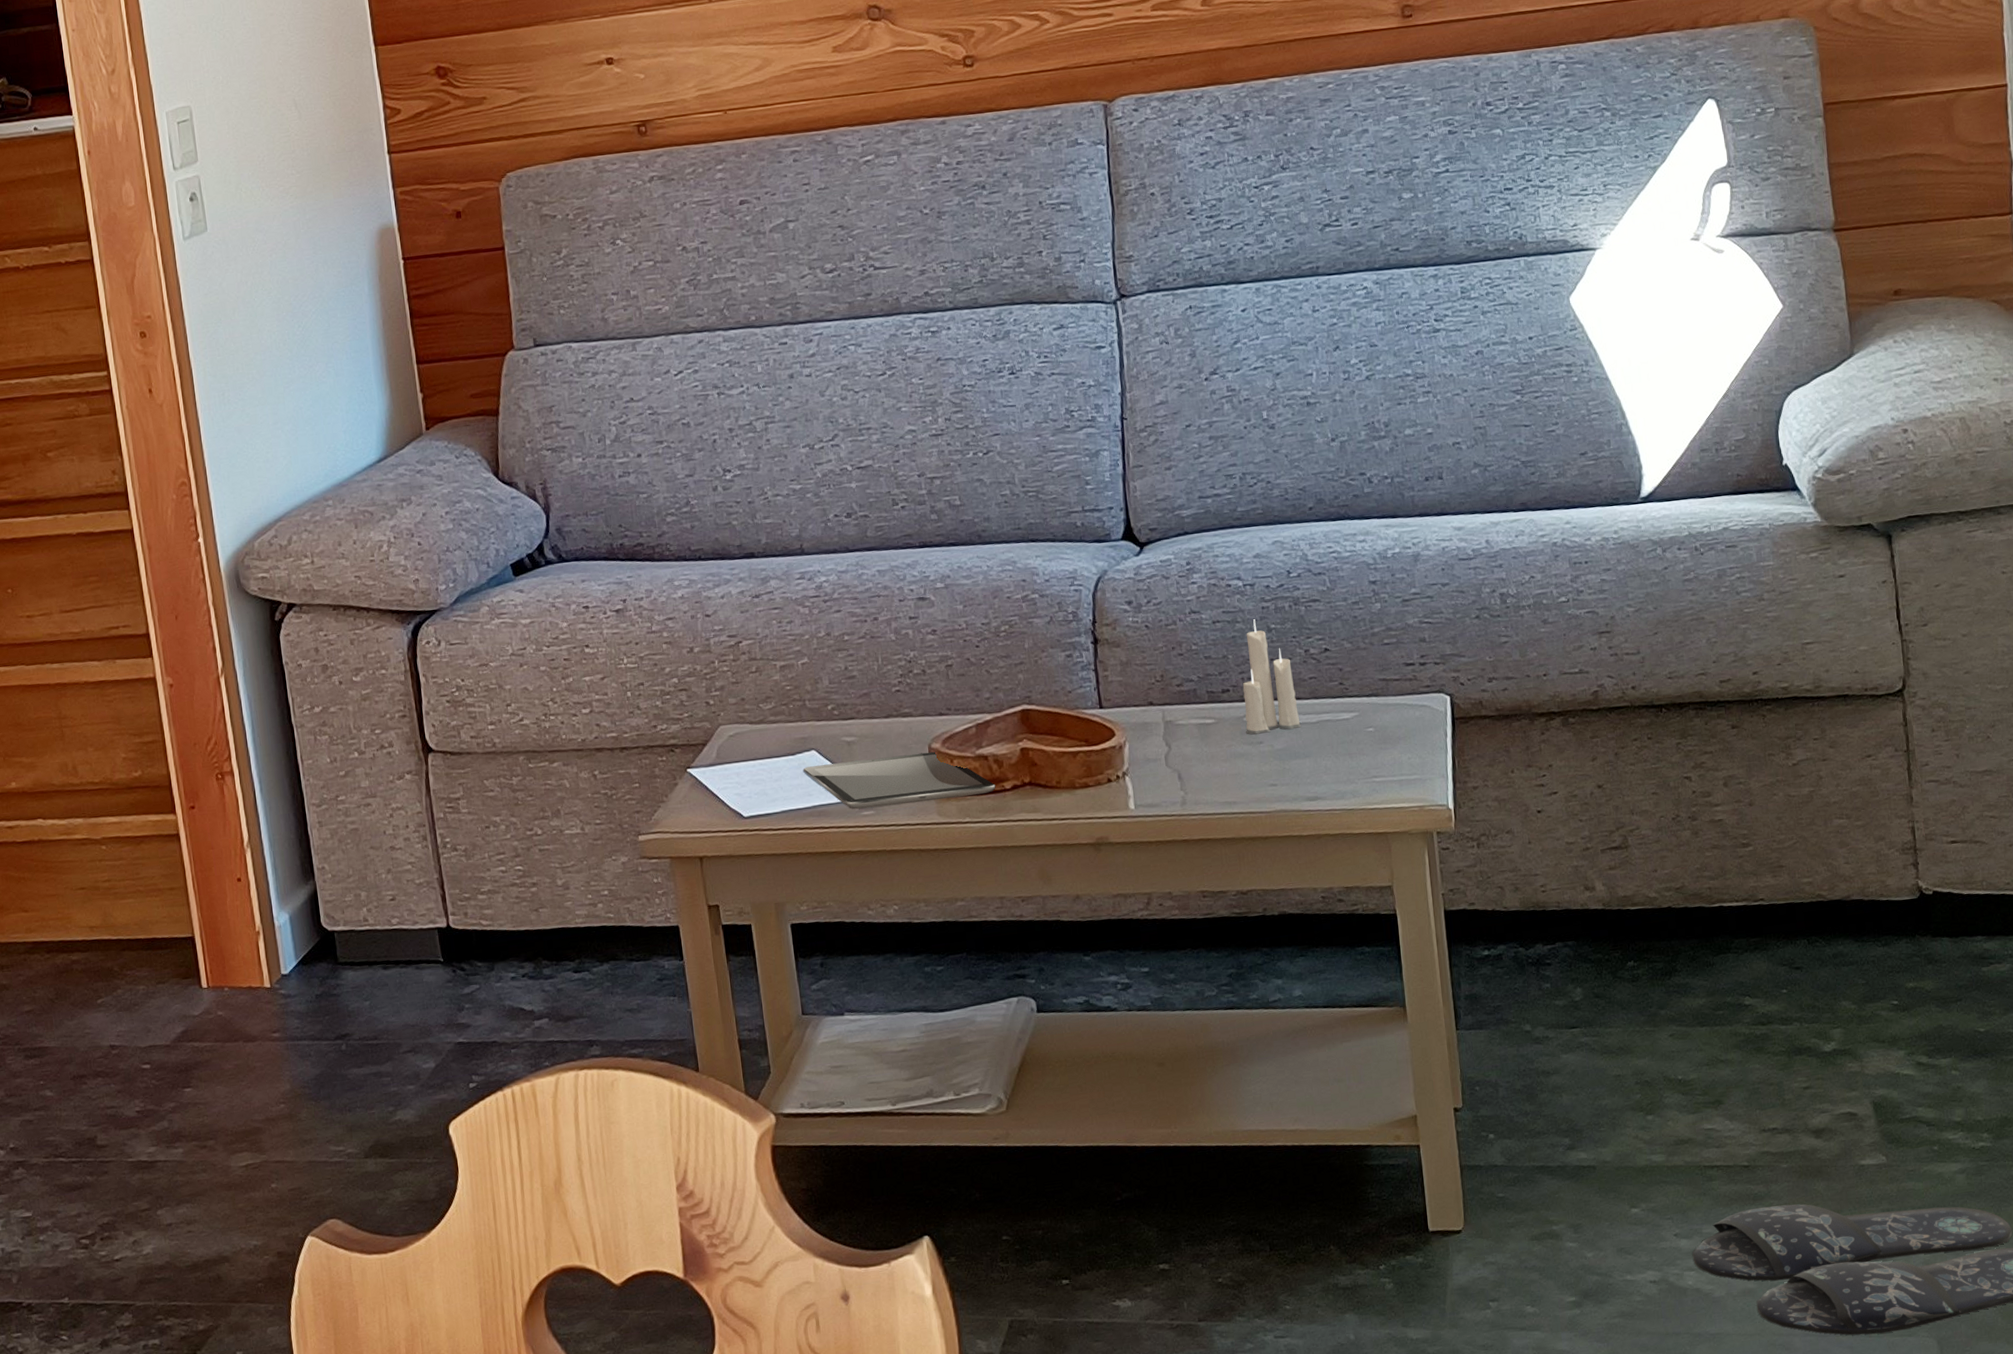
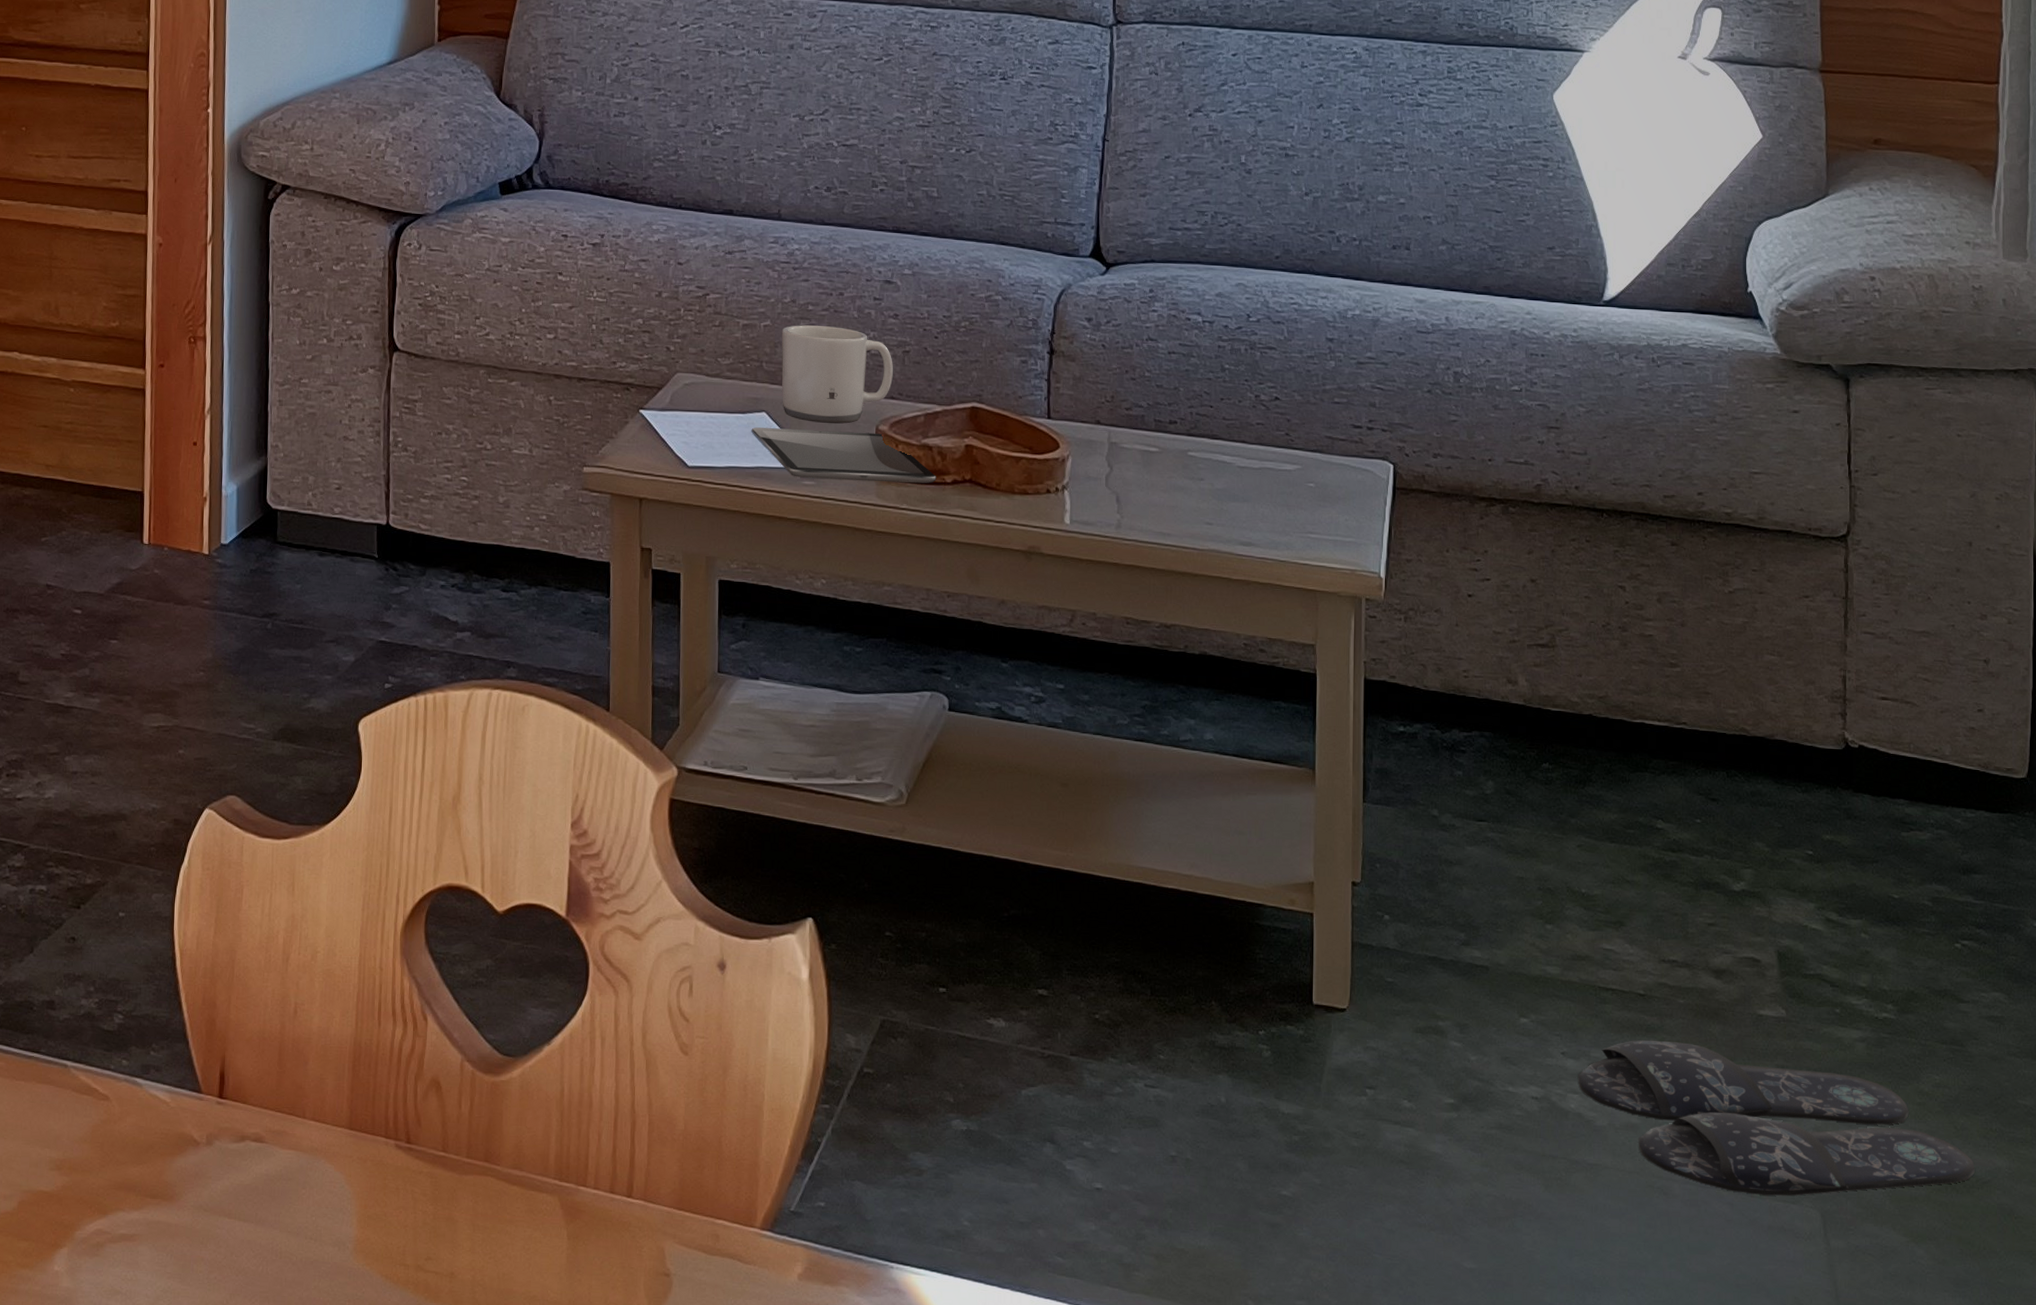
mug: none [820,652,939,752] -> present [781,325,894,424]
candle: present [1242,619,1301,735] -> none [1187,356,1243,472]

